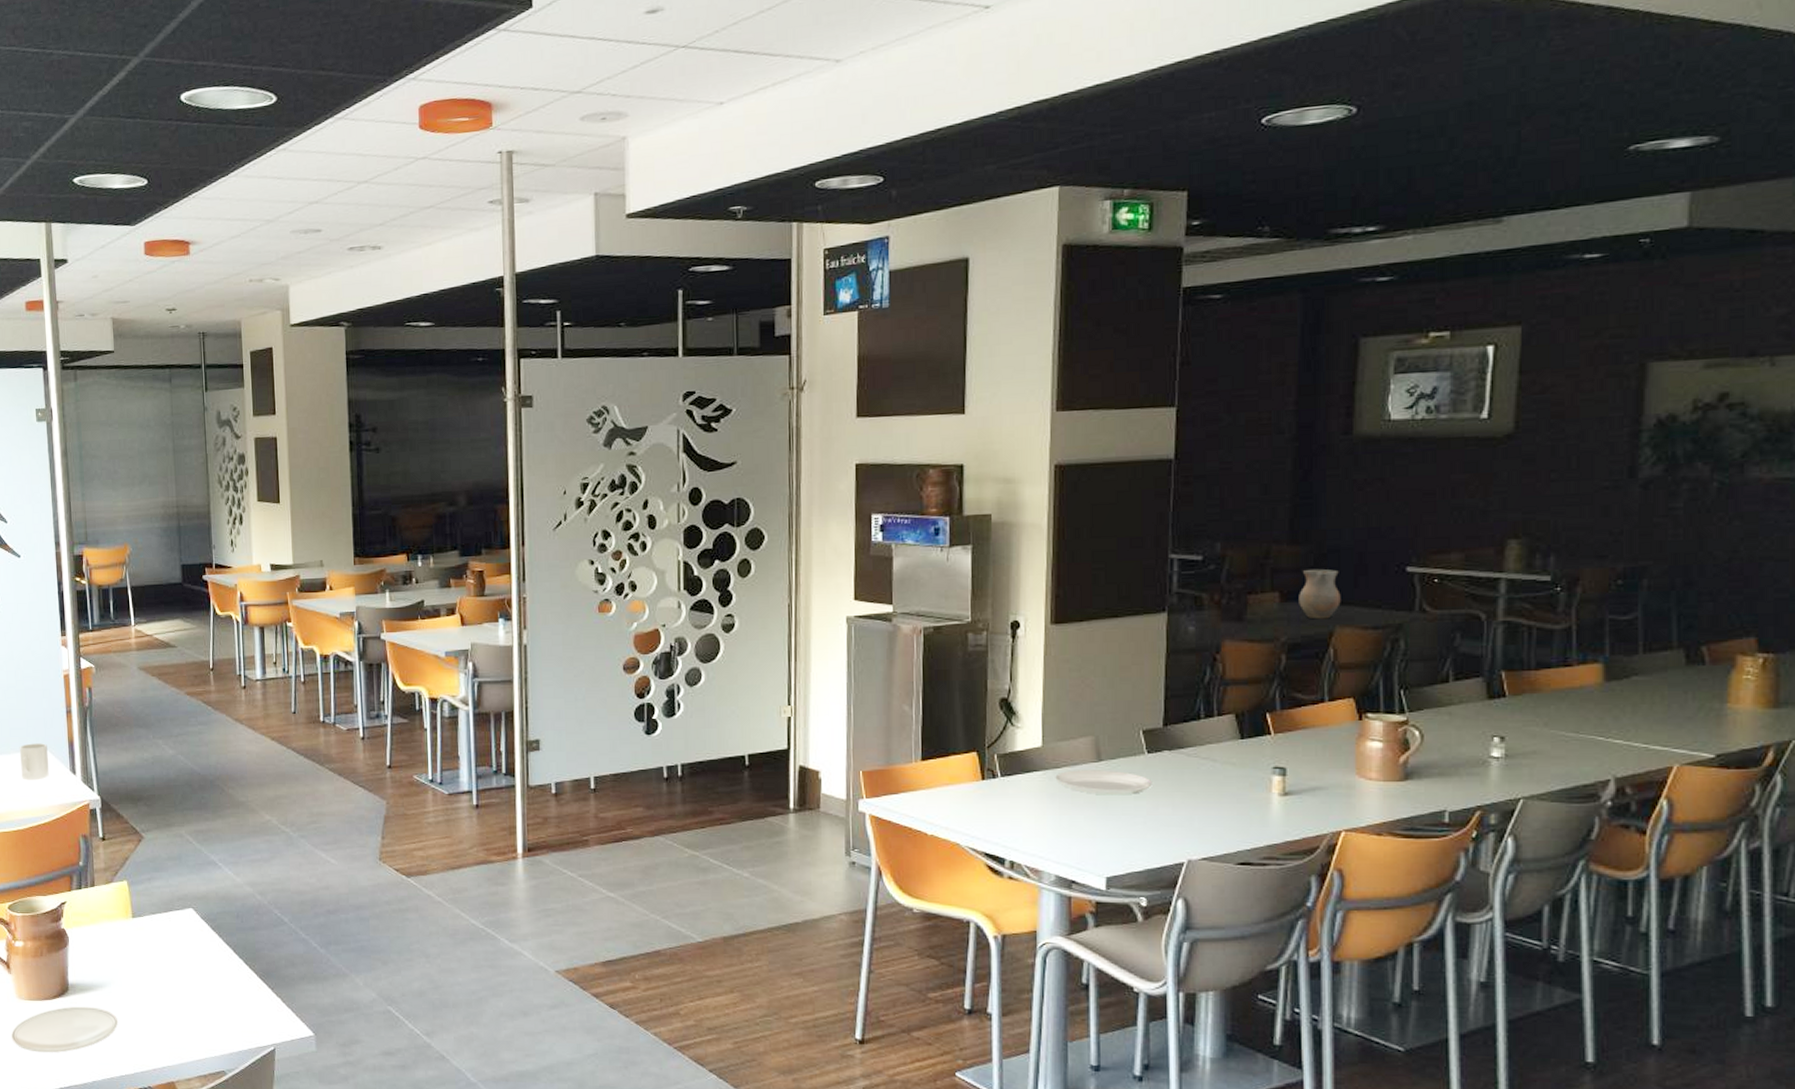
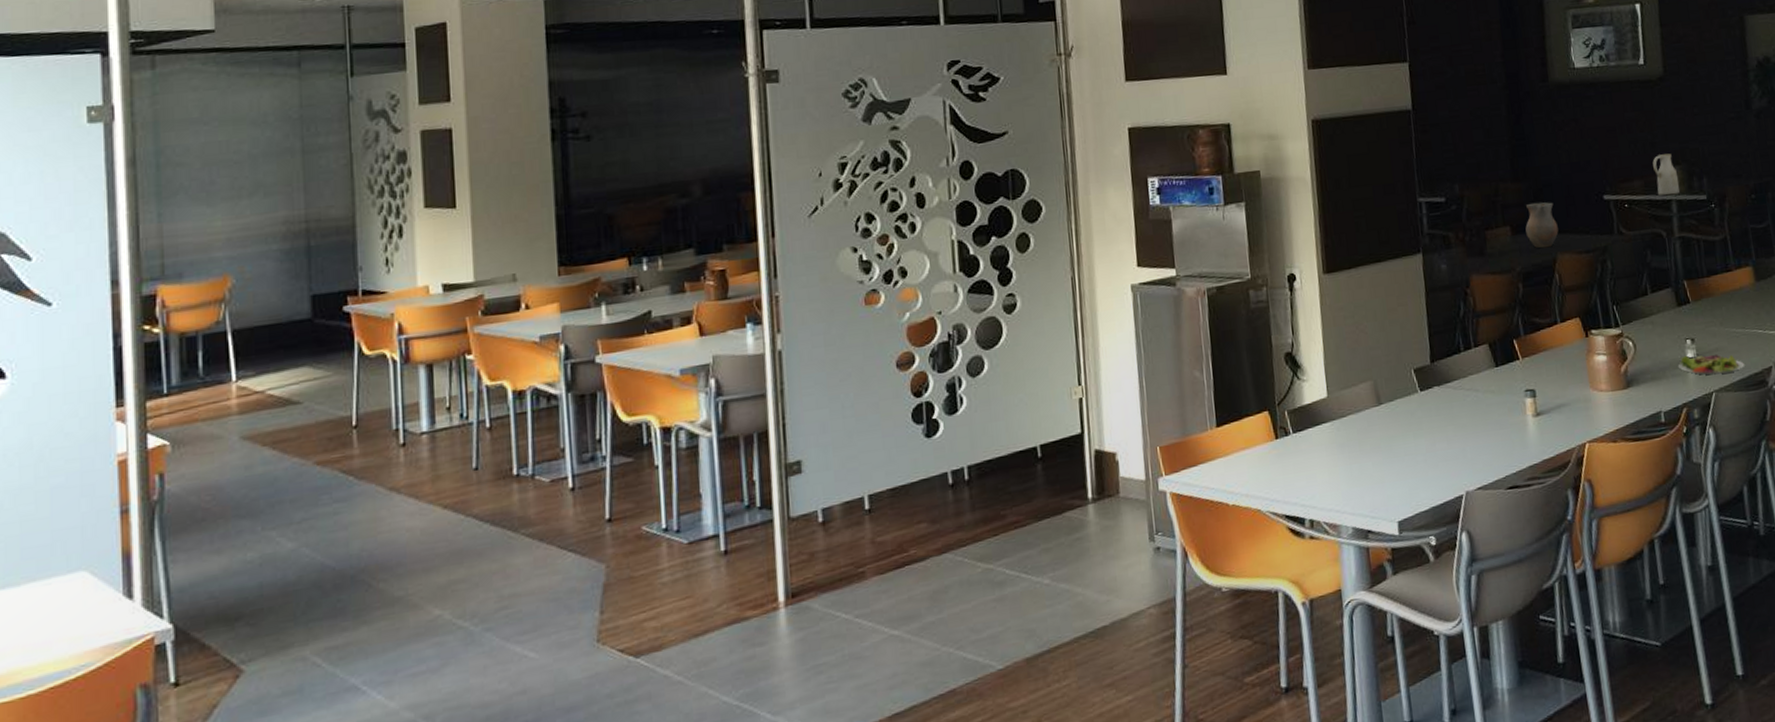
cup: present [19,743,49,782] -> none [36,561,87,621]
plate: present [1055,770,1152,795] -> none [1342,412,1428,439]
salad plate: none [1476,754,1570,780] -> present [1677,354,1745,375]
ceramic pitcher: none [1481,524,1515,573] -> present [1652,153,1680,196]

